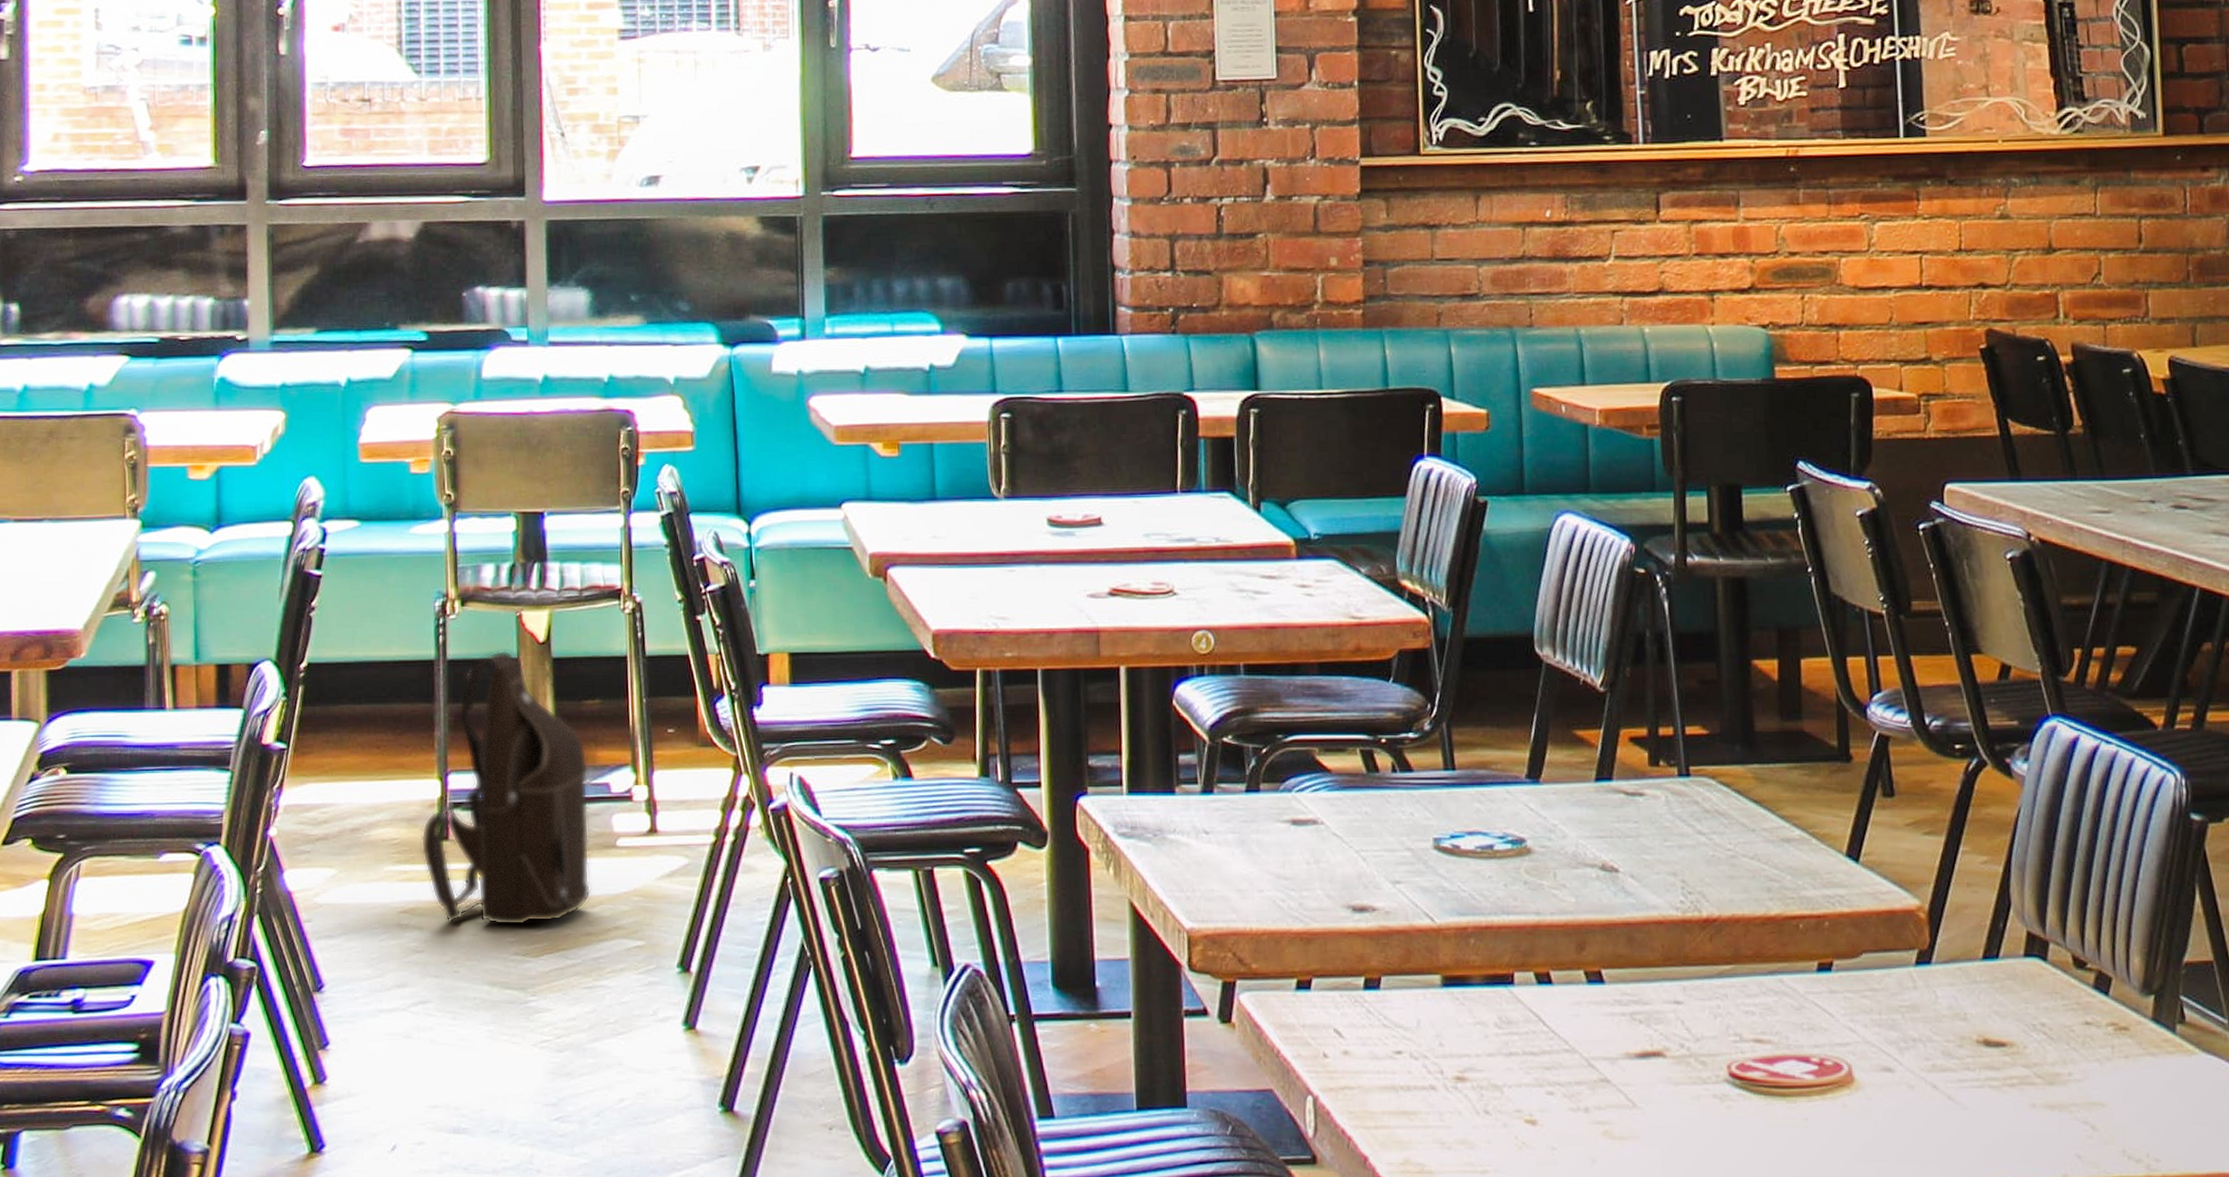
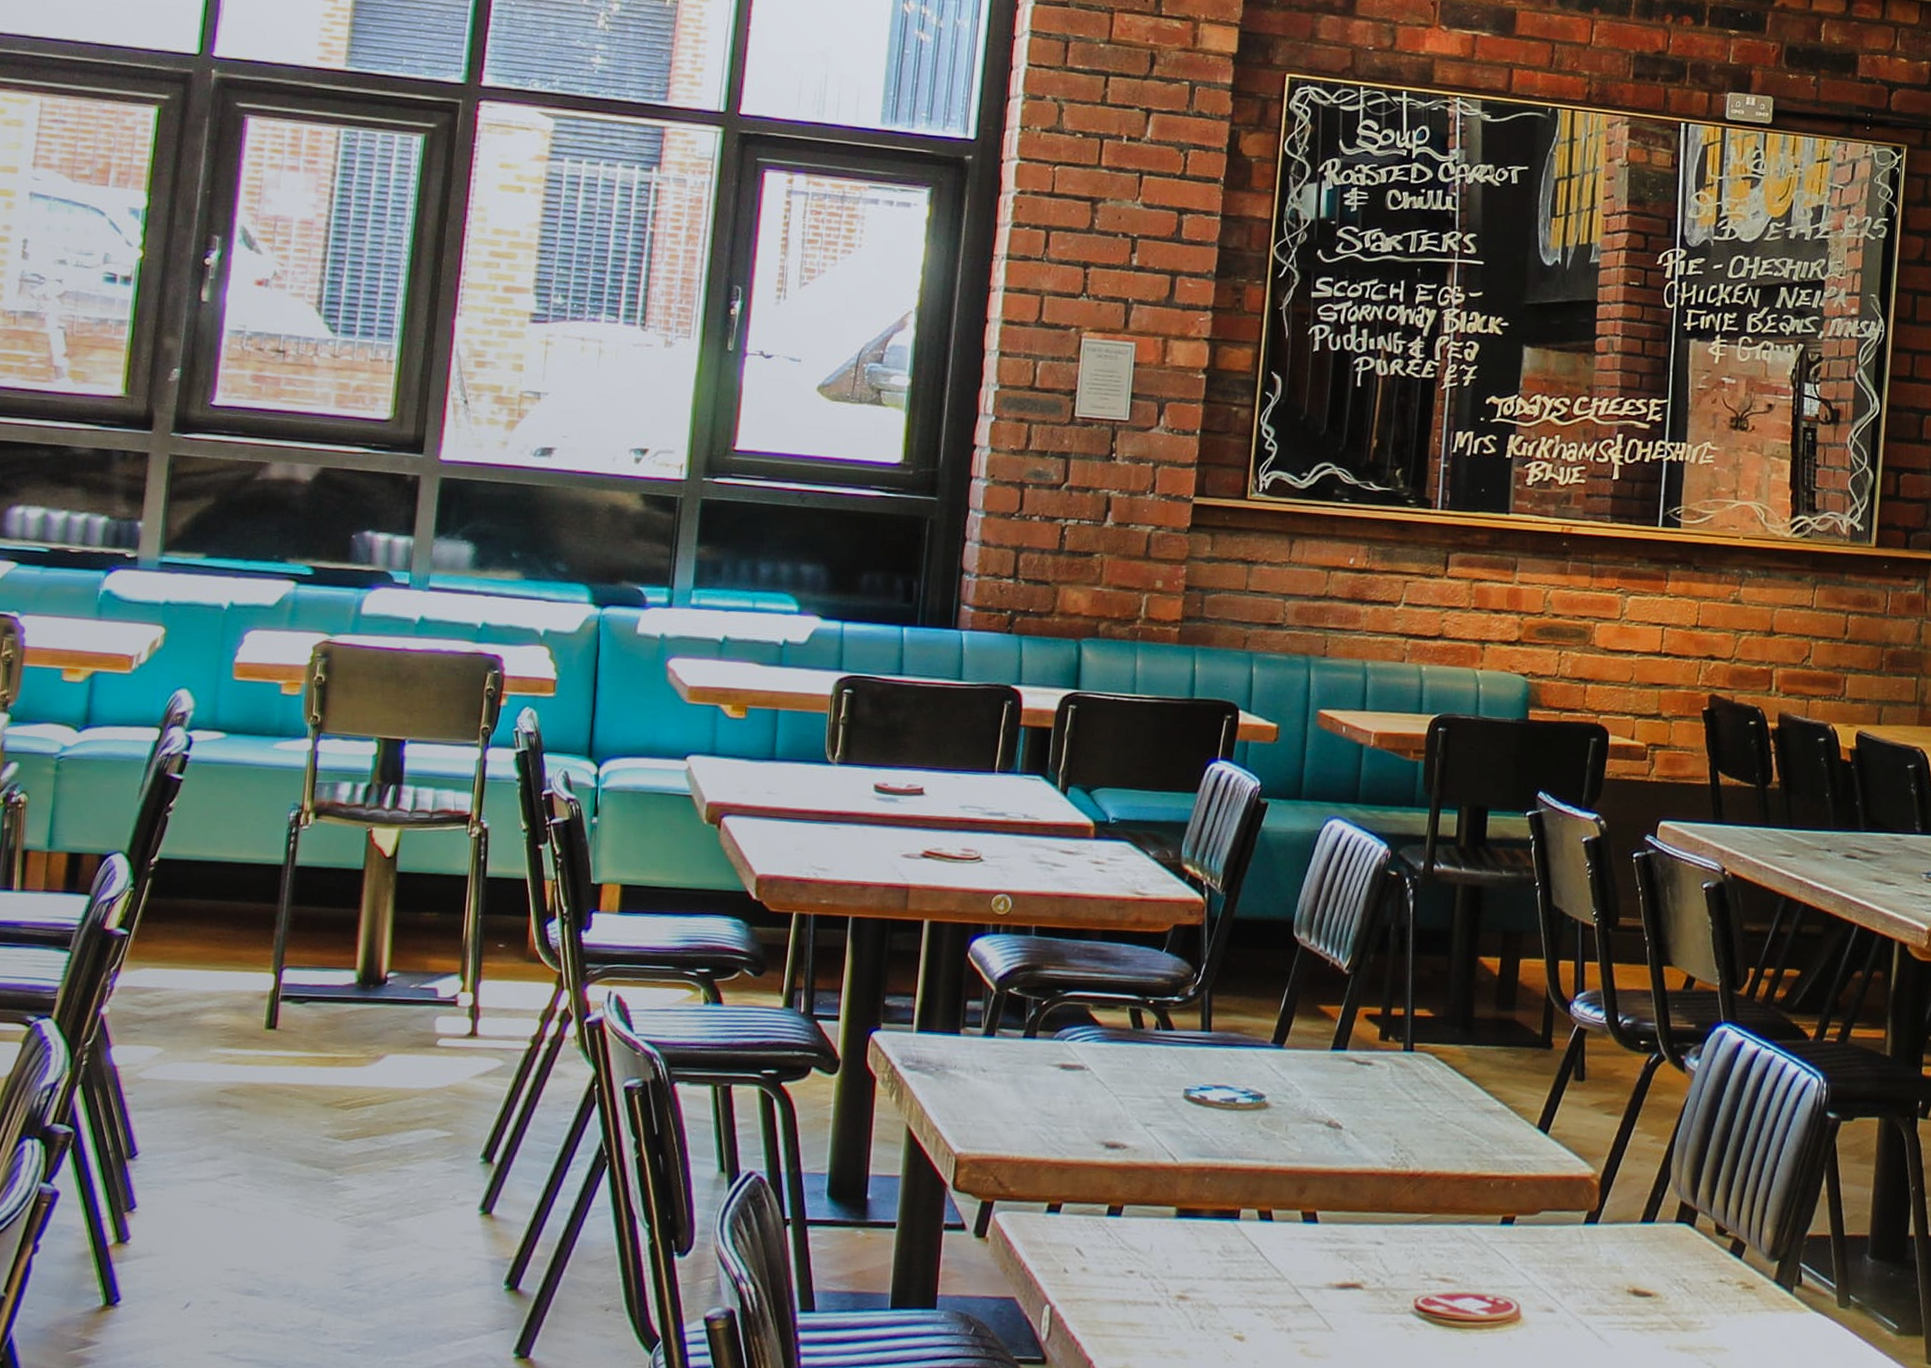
shoulder bag: present [420,650,592,926] -> none [248,861,420,1111]

